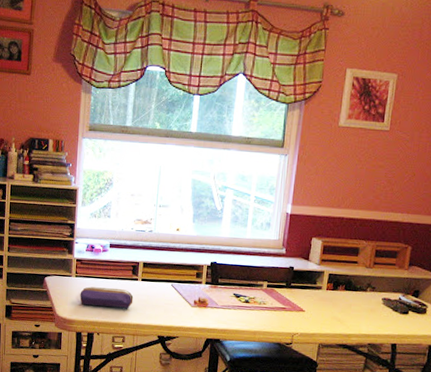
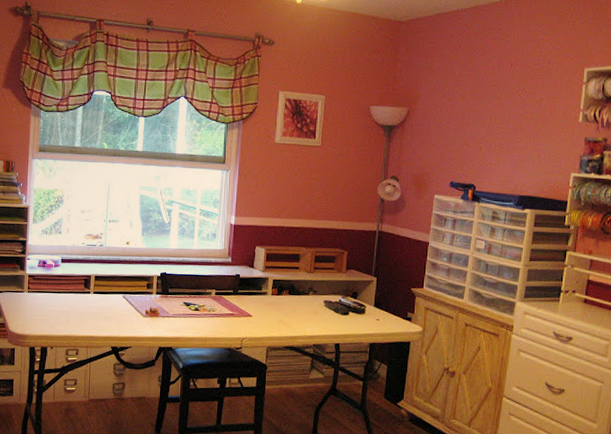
pencil case: present [80,286,134,308] -> none [32,301,86,321]

